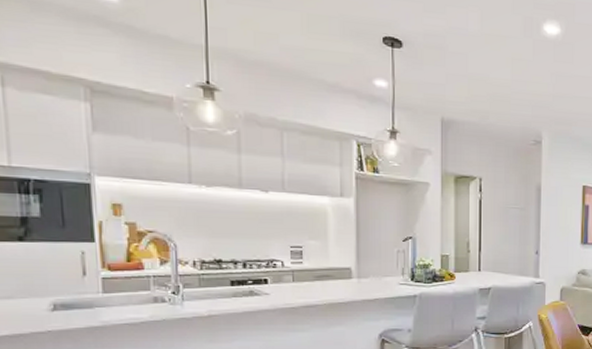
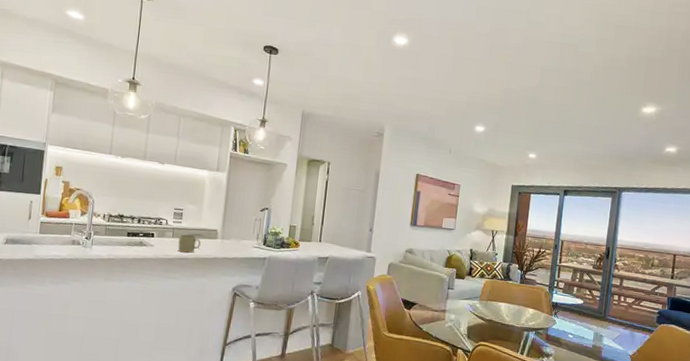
mug: none [301,277,331,298] -> present [178,234,201,253]

